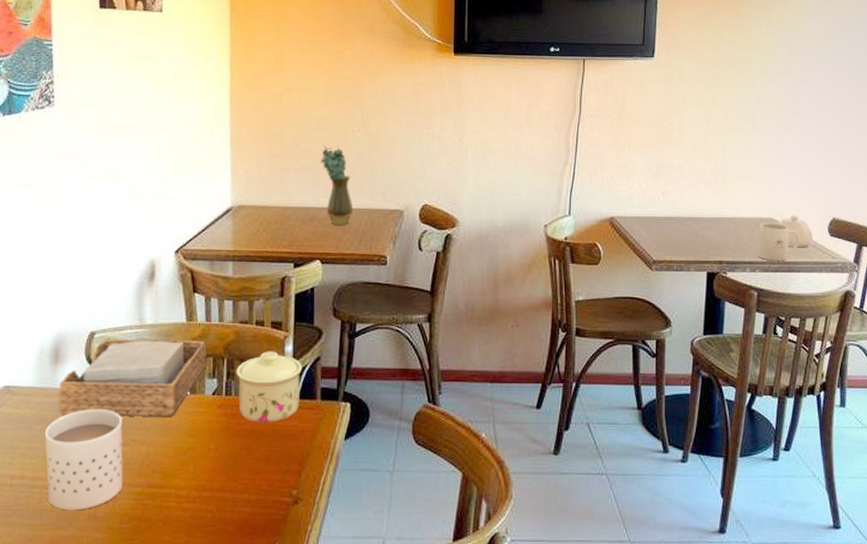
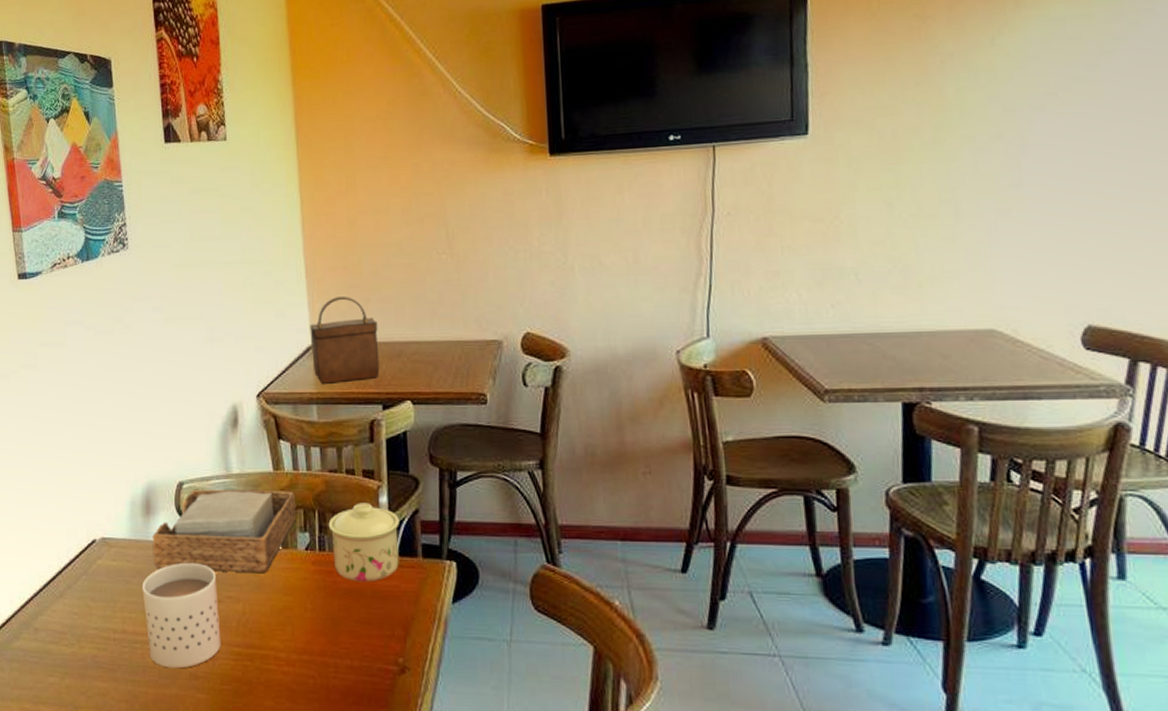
handbag: none [231,164,295,244] -> present [310,296,380,385]
vase: present [321,146,354,225] -> none [404,272,445,360]
mug: present [757,223,800,261] -> none [973,336,1038,386]
sugar bowl: present [778,215,813,248] -> none [1003,323,1059,367]

